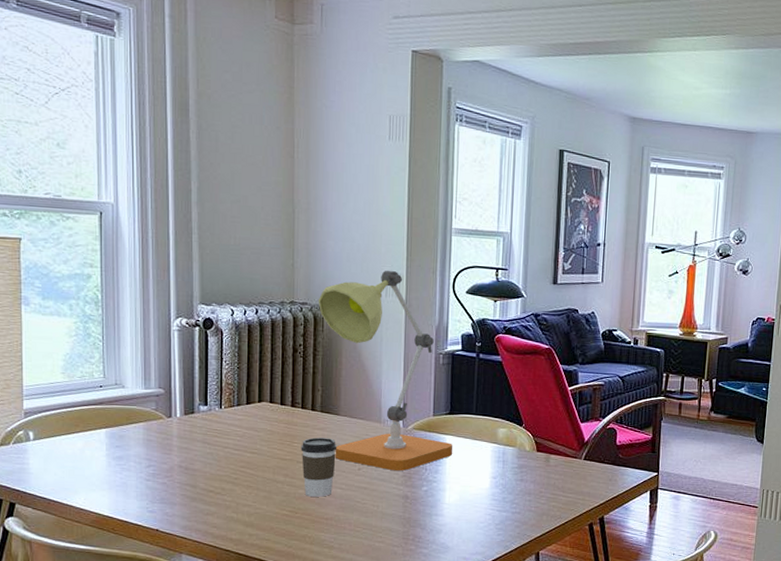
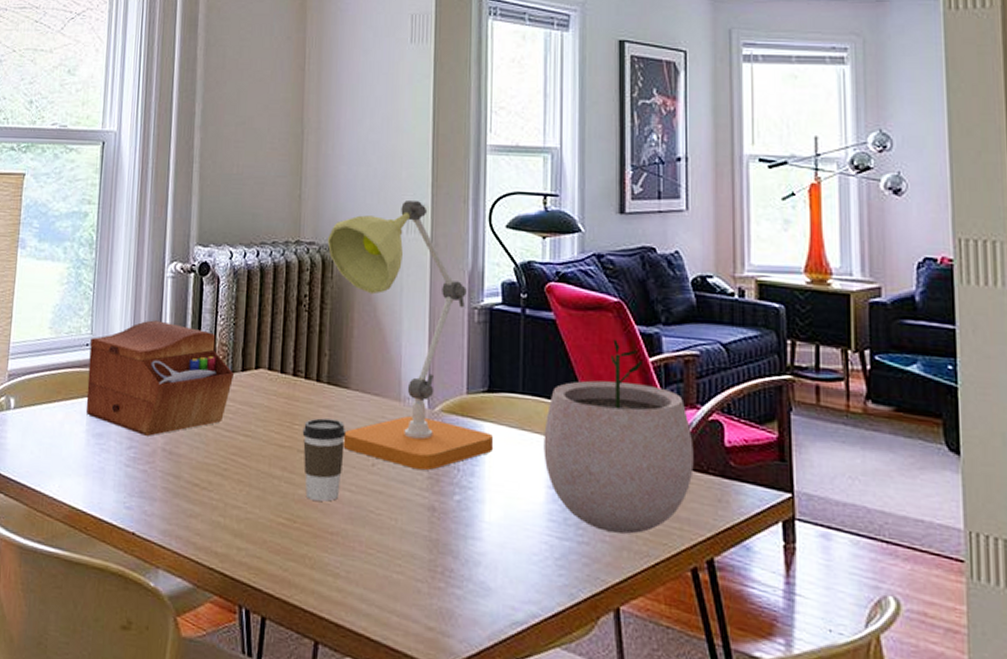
sewing box: none [104,365,240,457] -> present [86,320,235,436]
plant pot: none [490,374,596,505] -> present [543,339,694,534]

